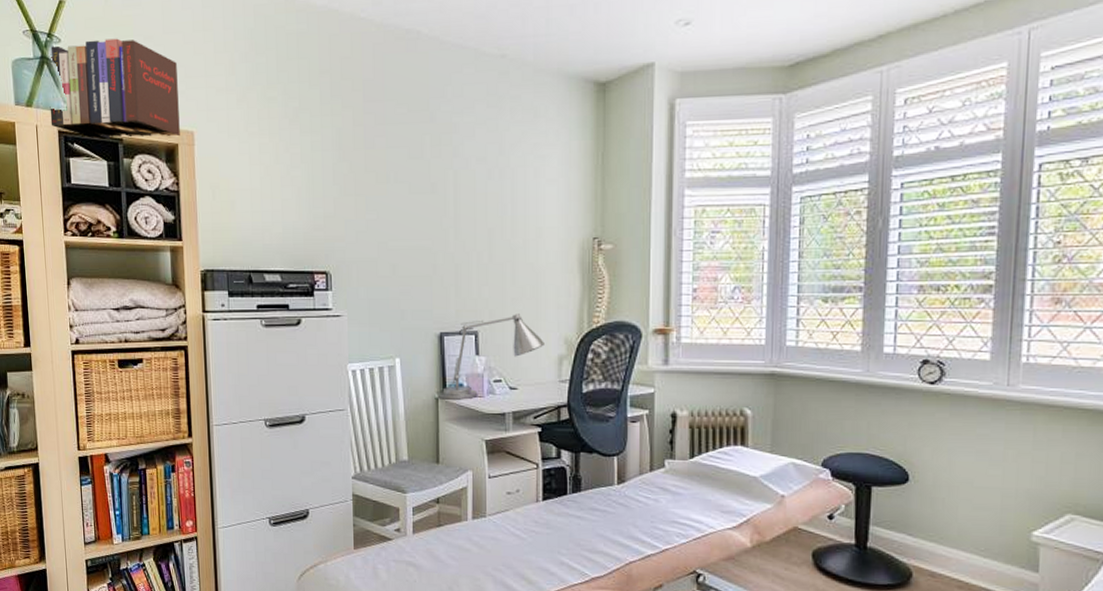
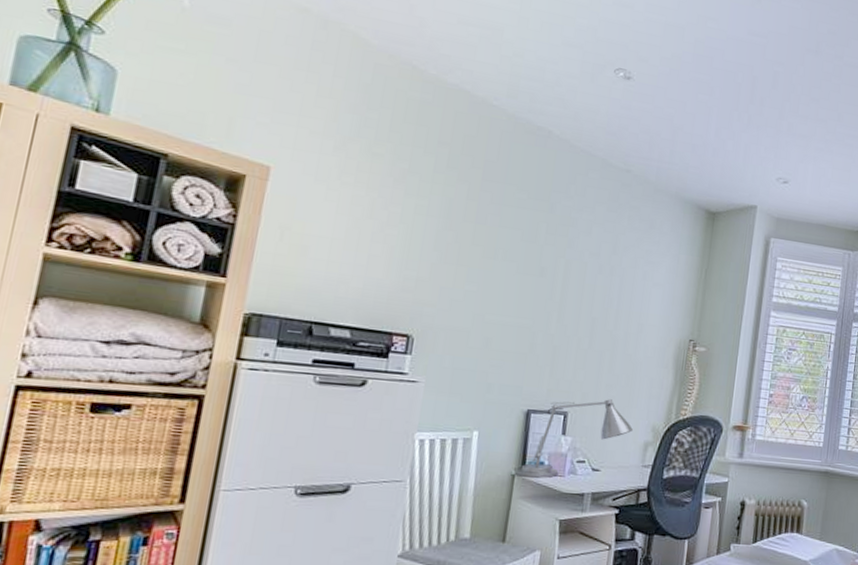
books: present [50,38,180,140] -> none [61,35,265,168]

